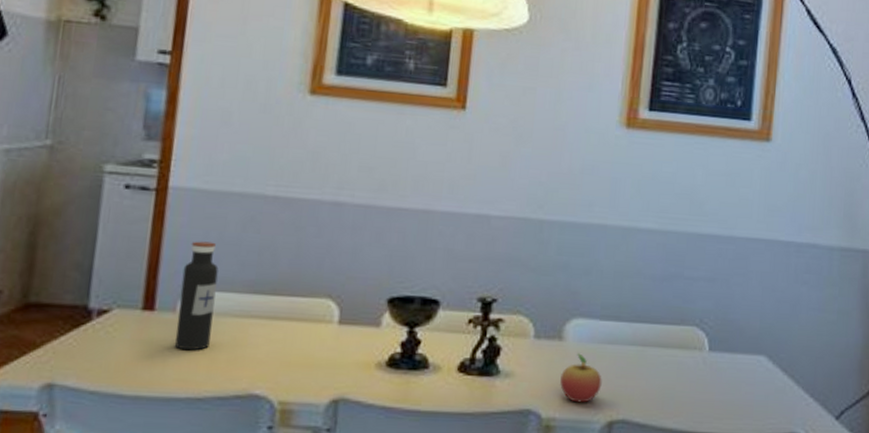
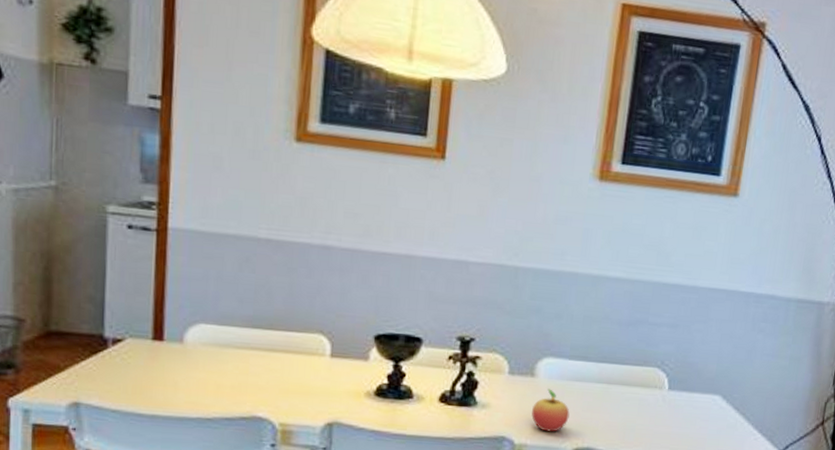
water bottle: present [175,241,219,351] -> none [184,279,219,377]

